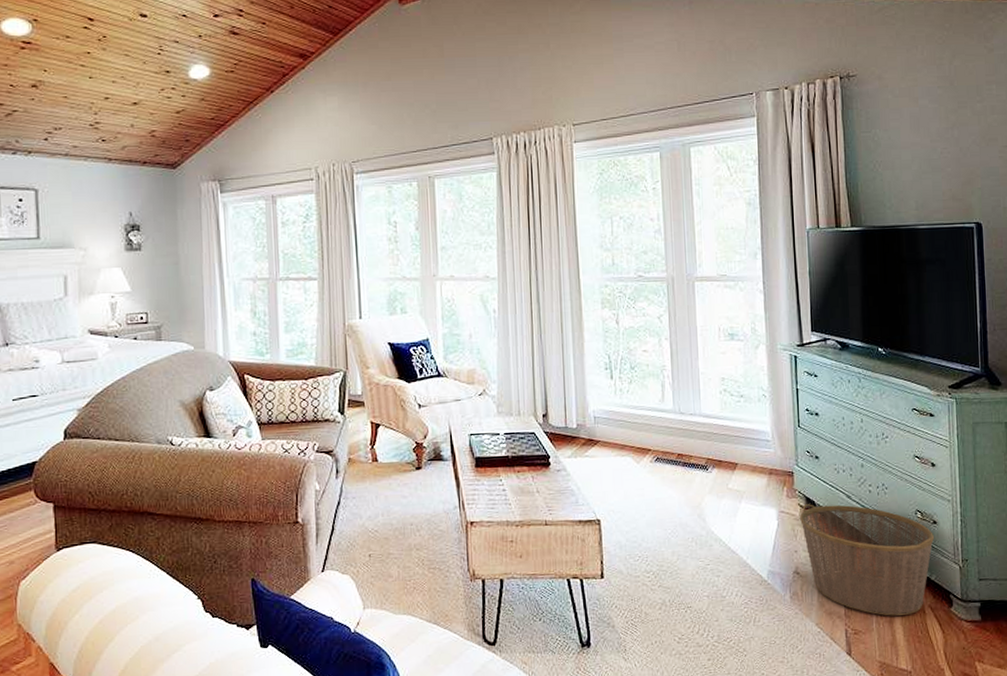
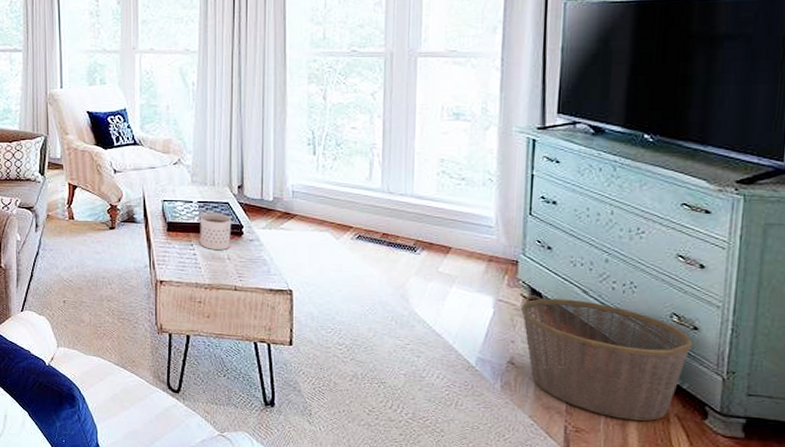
mug: none [507,444,539,484] -> present [200,213,231,251]

